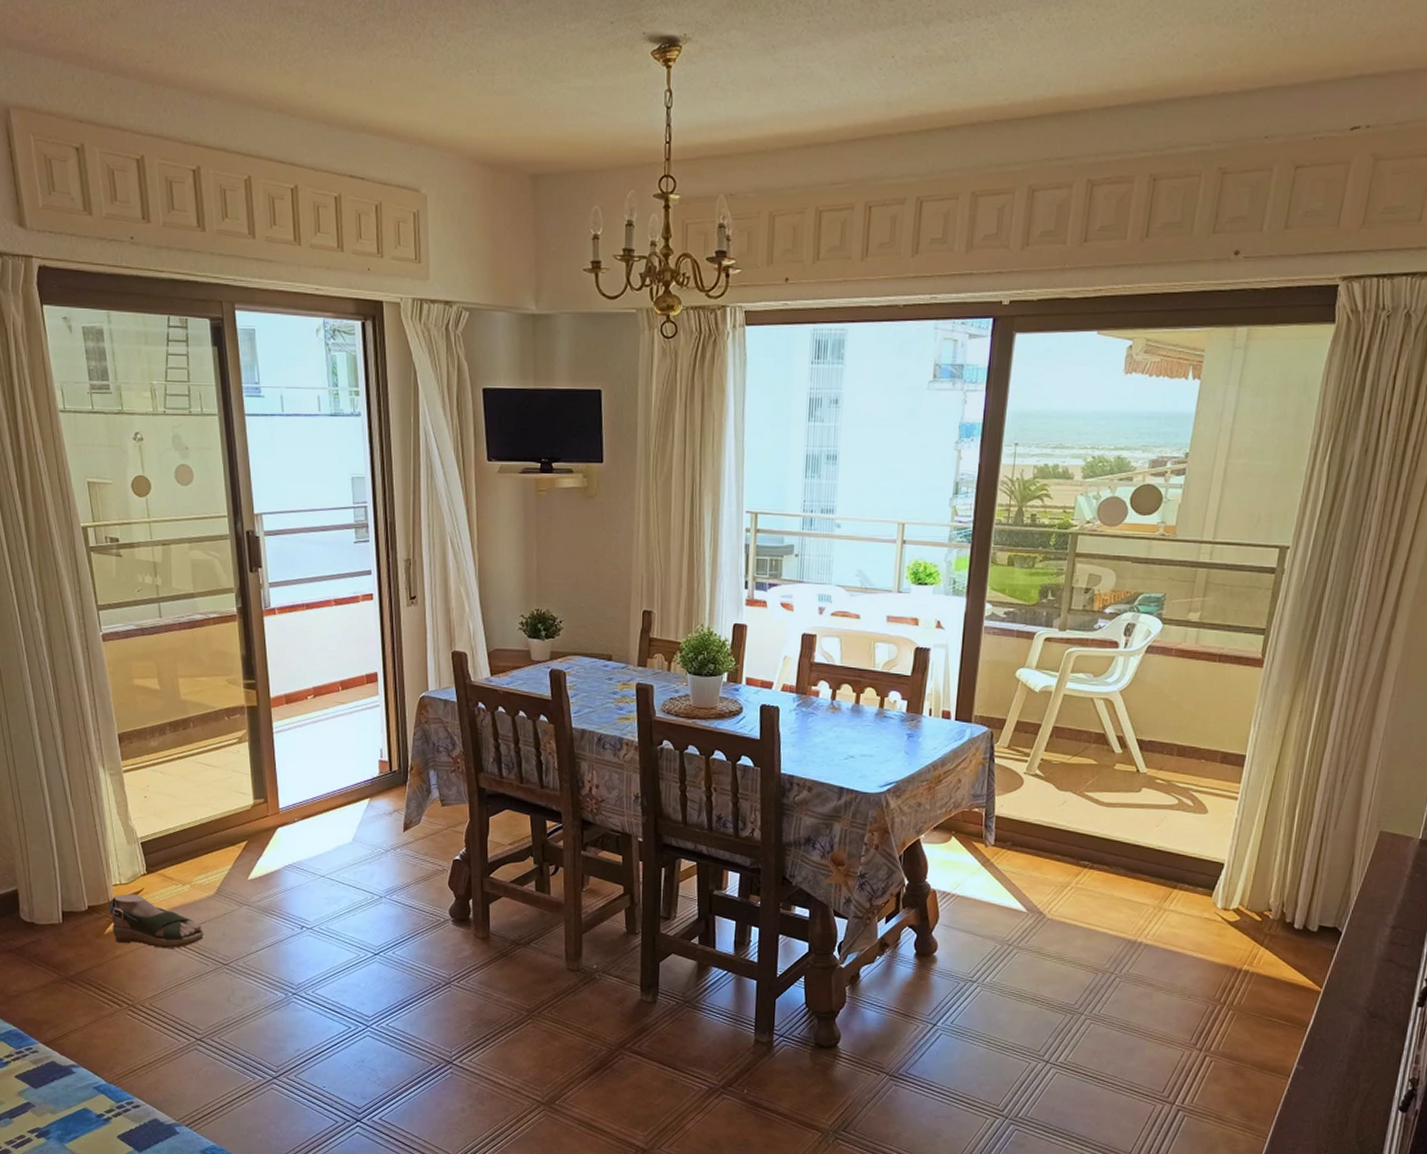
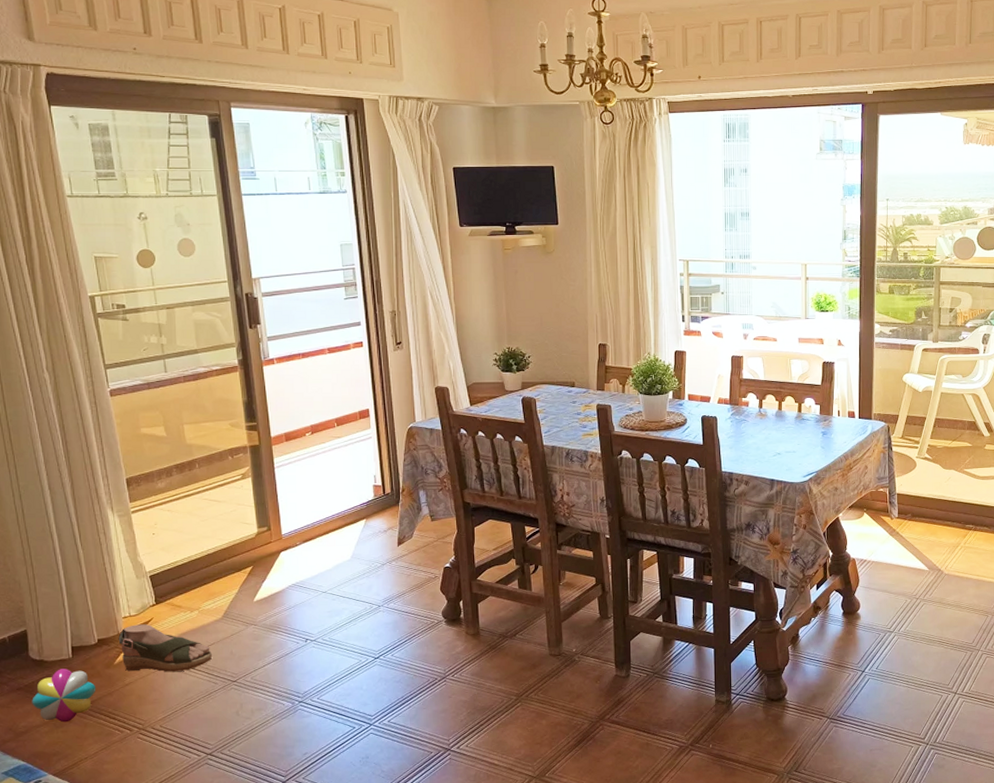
beach ball: none [23,933,86,991] -> present [32,668,96,723]

